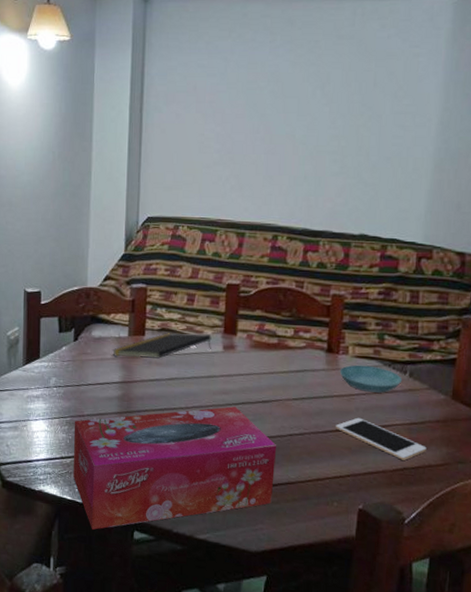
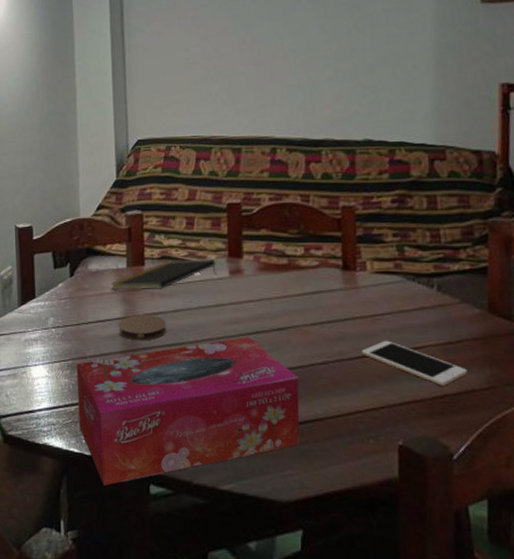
coaster: none [116,380,161,404] -> present [118,315,167,341]
saucer: present [339,364,403,393] -> none [358,281,430,311]

